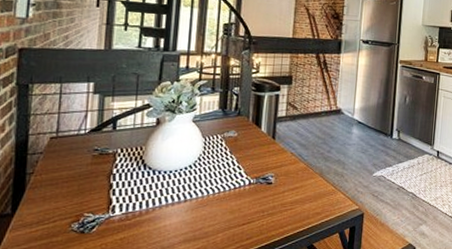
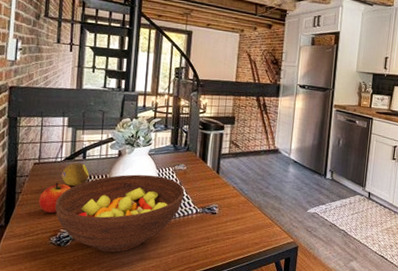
apple: none [56,158,98,196] -> present [39,182,72,214]
fruit bowl: none [77,144,236,236] -> present [54,174,185,253]
fruit: none [86,135,121,161] -> present [62,163,90,186]

